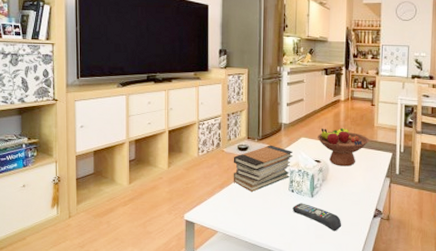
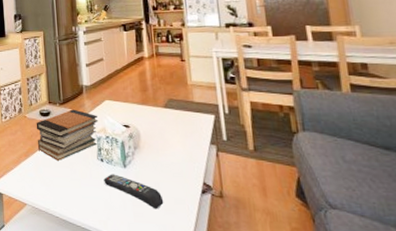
fruit bowl: present [318,128,369,167] -> none [123,87,184,132]

